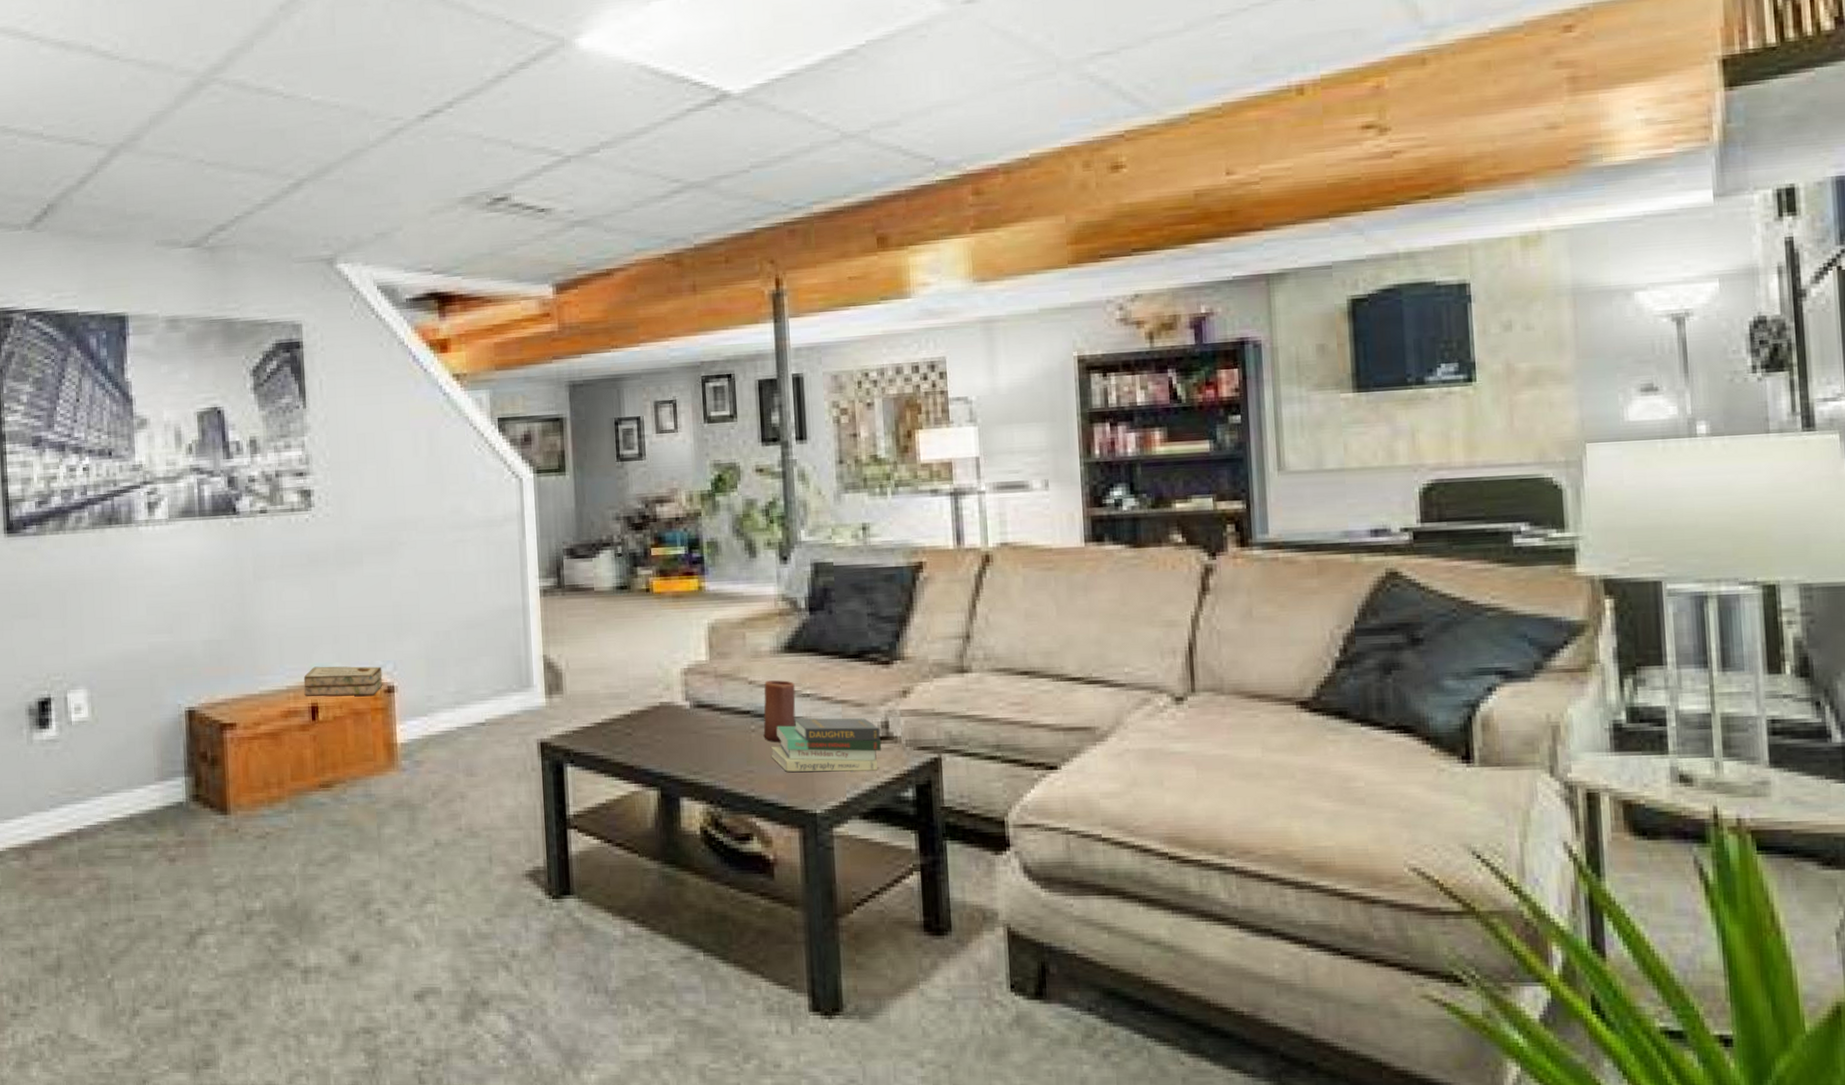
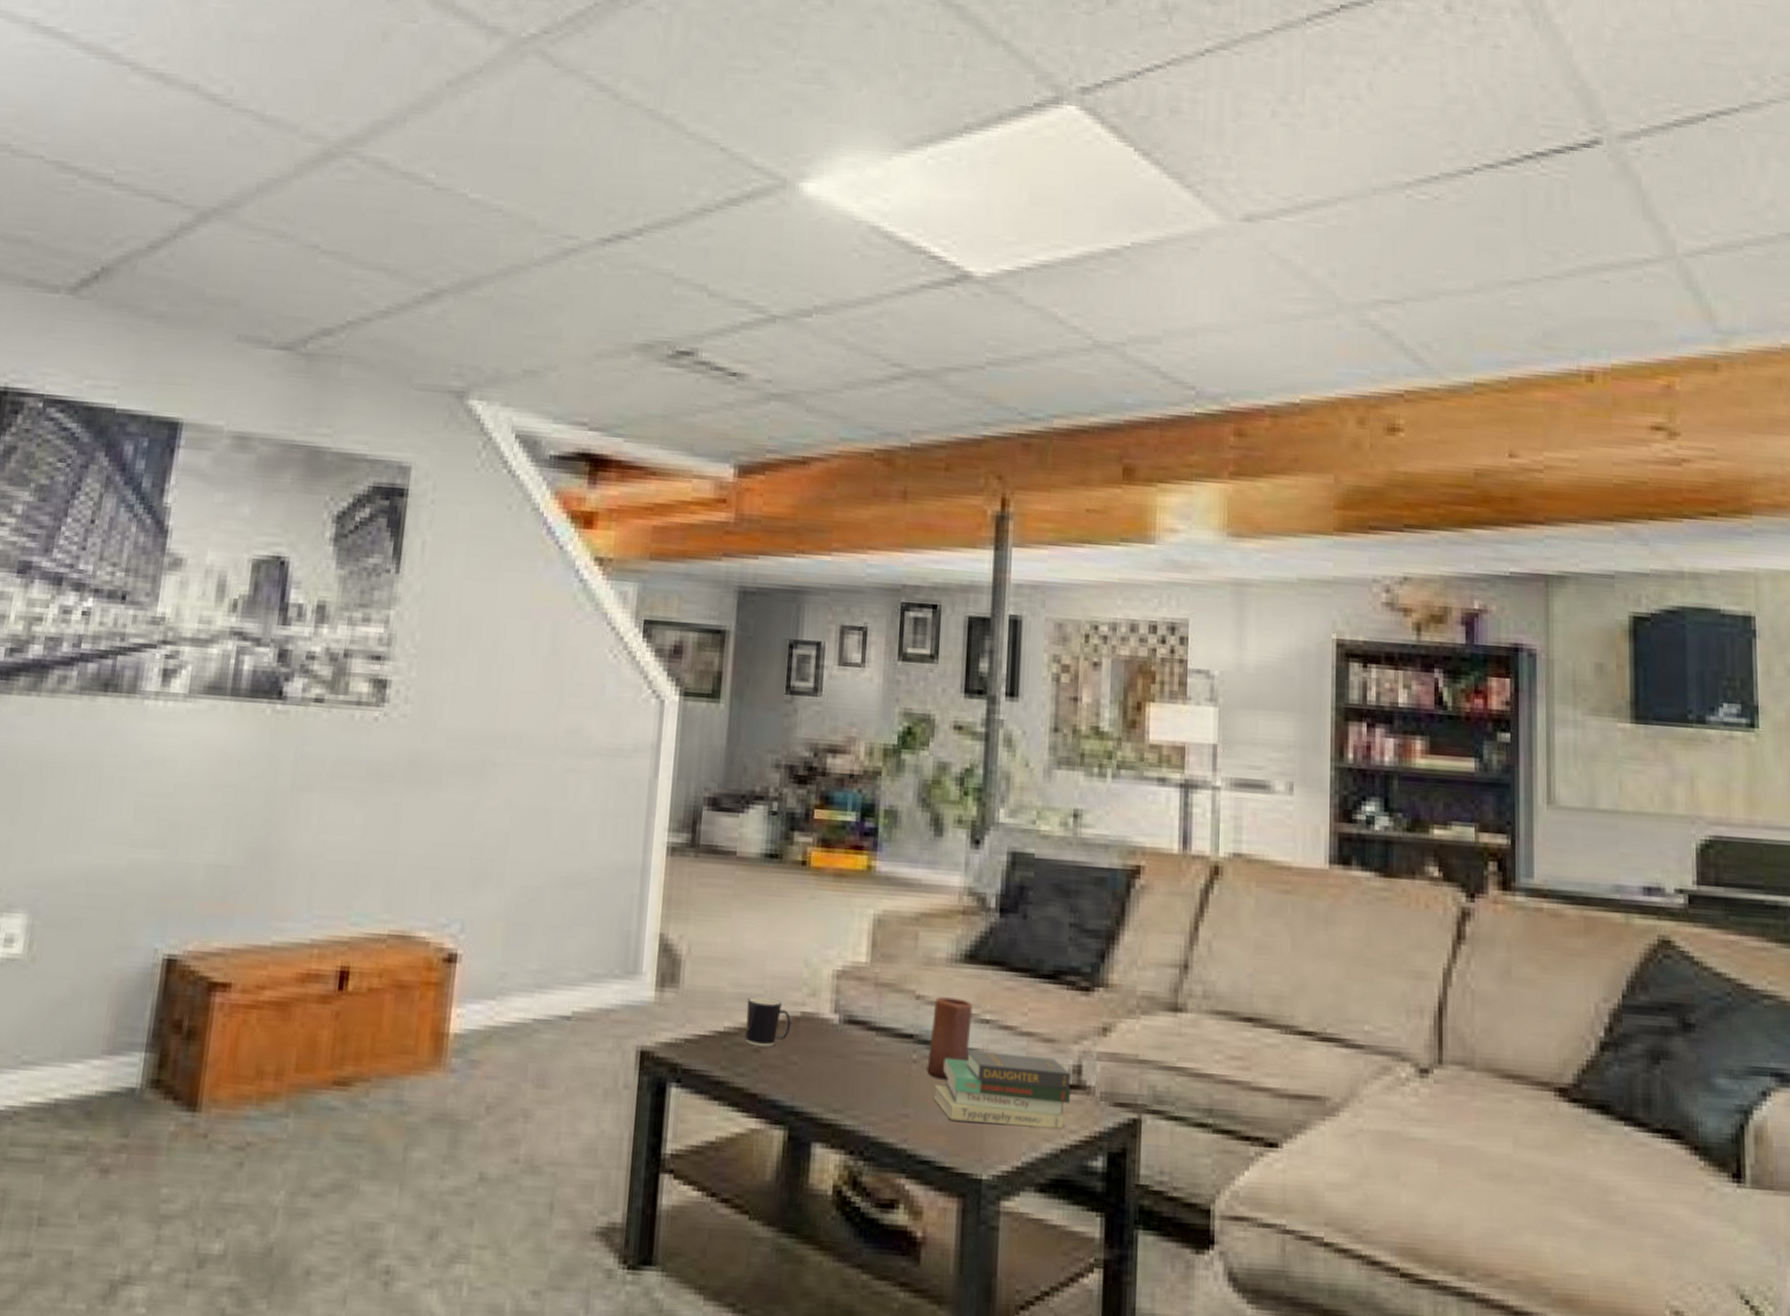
decorative box: present [303,666,383,697] -> none [333,916,445,964]
mug: none [616,694,653,731] -> present [745,997,791,1047]

